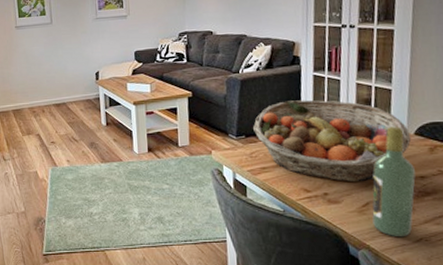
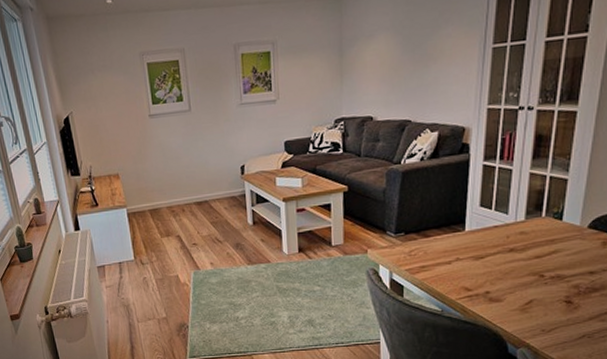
fruit basket: present [253,100,411,182] -> none [414,192,583,280]
wine bottle: present [372,126,416,238] -> none [535,219,584,335]

